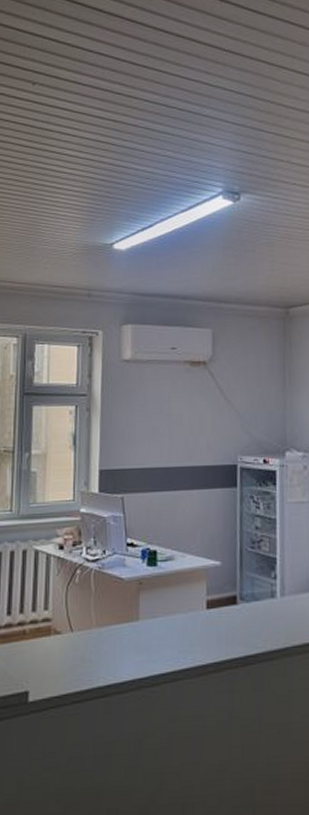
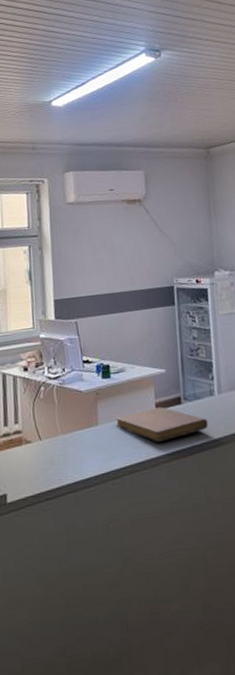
notebook: none [158,605,267,647] -> present [114,406,208,442]

